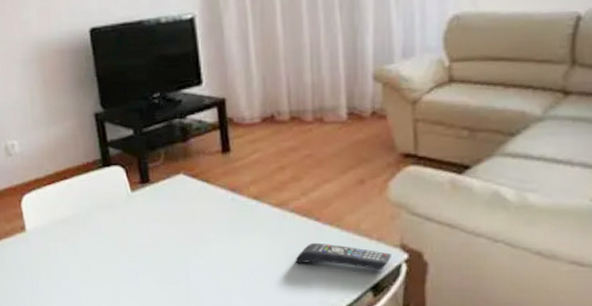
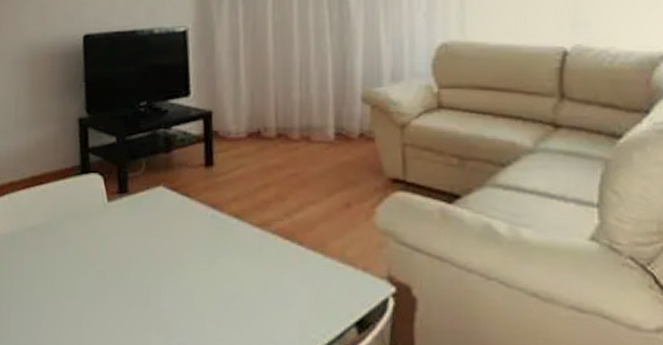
remote control: present [295,242,391,269] -> none [274,268,378,303]

